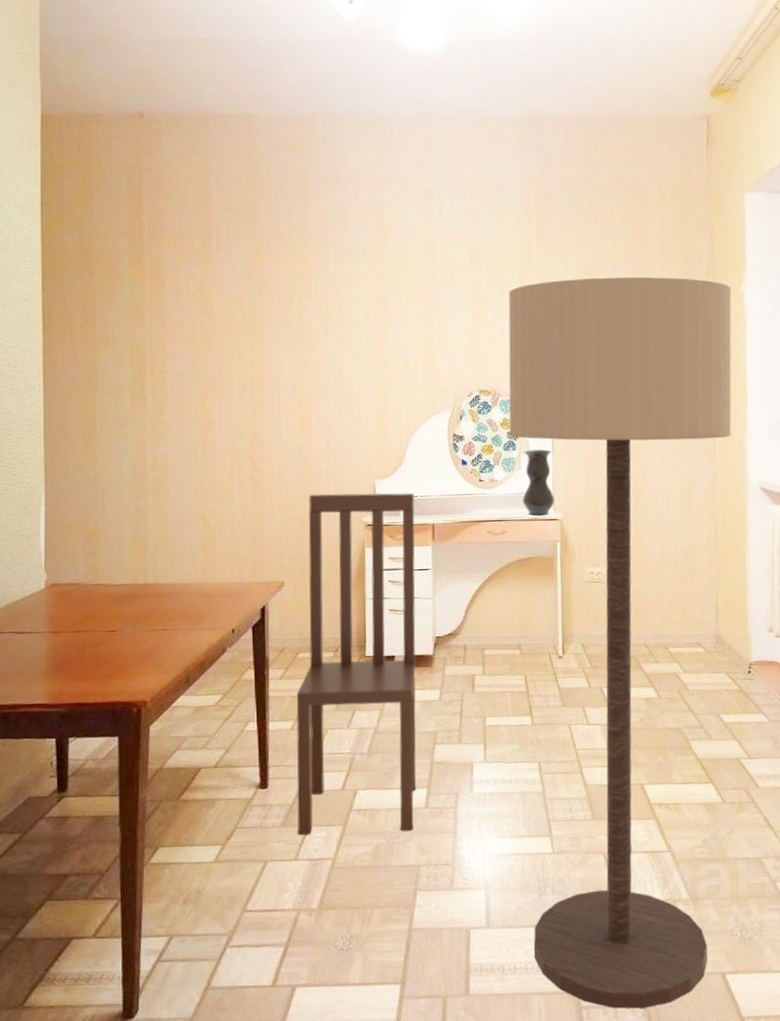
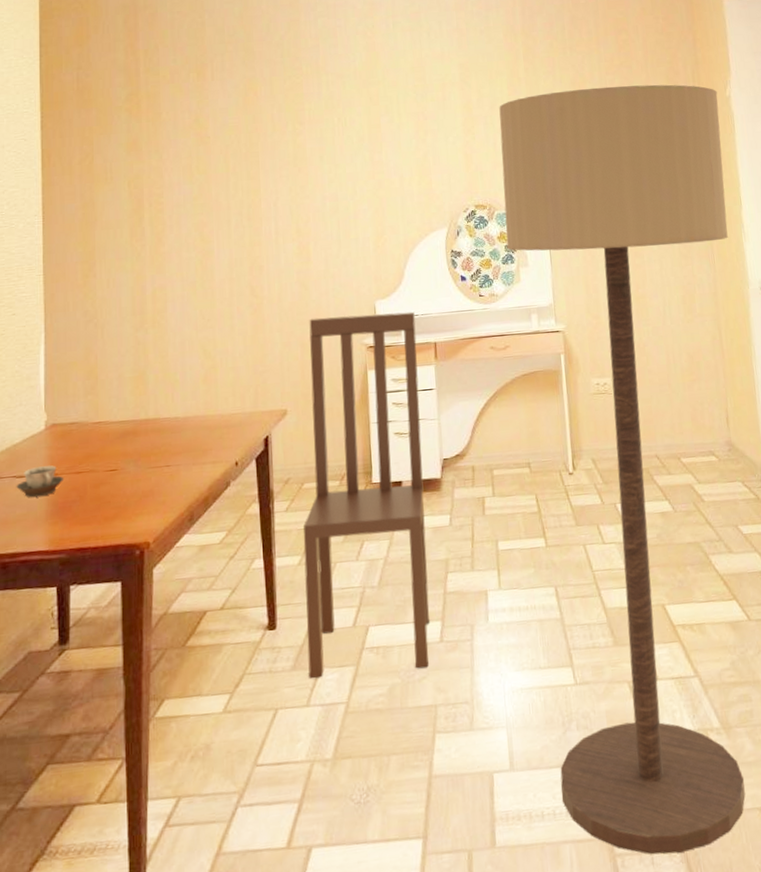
cup: none [16,623,64,652] -> present [16,465,65,497]
vase: present [522,449,555,516] -> none [523,261,557,329]

